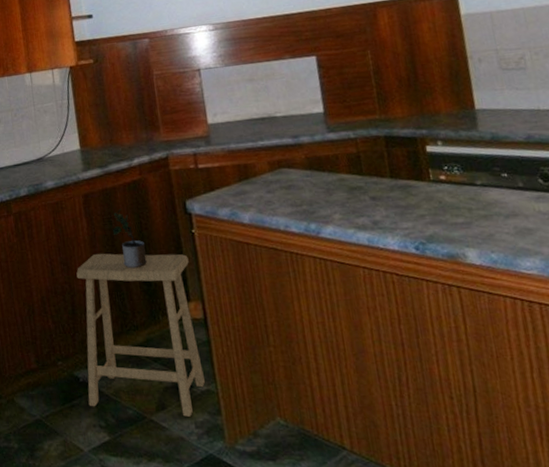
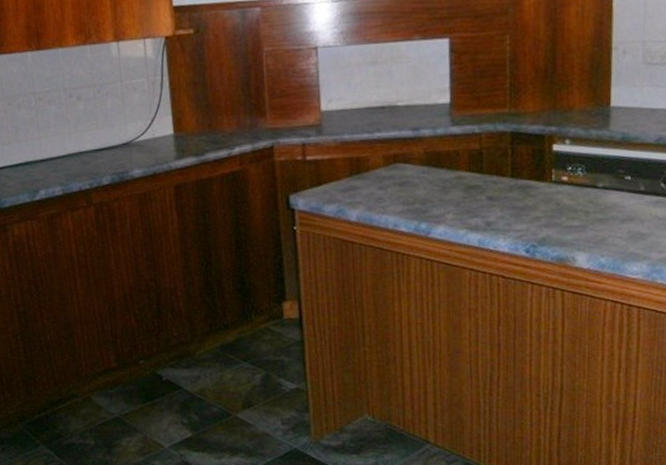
stool: present [76,253,206,417] -> none [163,249,296,414]
potted plant: present [112,208,147,269] -> none [206,201,242,266]

